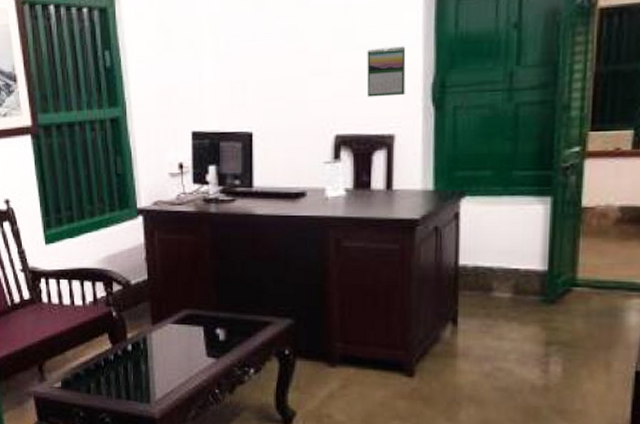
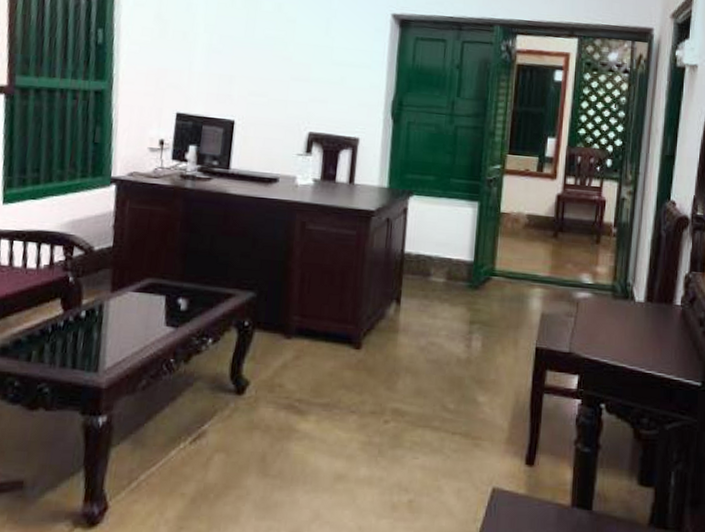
calendar: present [366,46,406,97] -> none [339,66,373,108]

